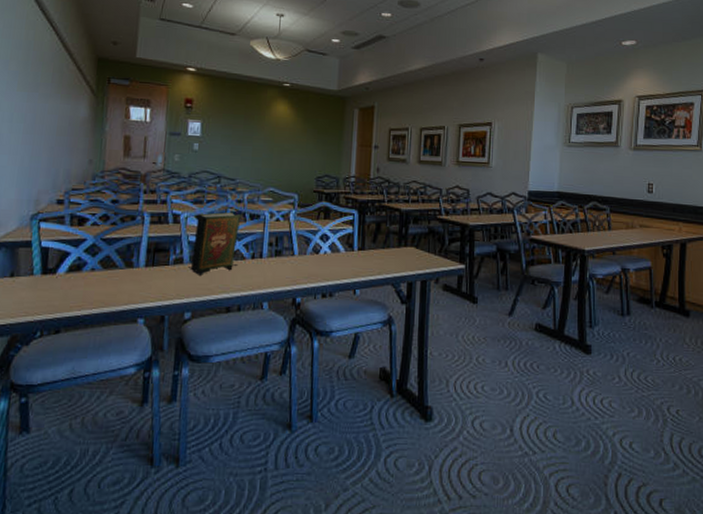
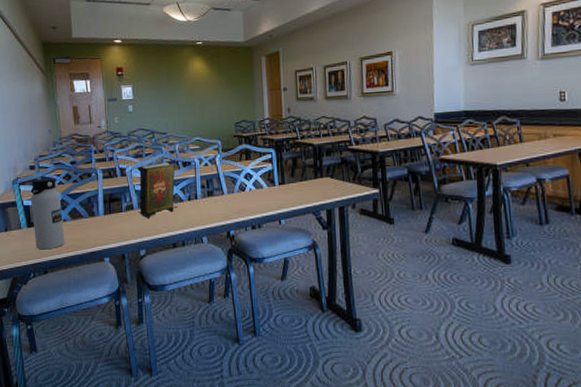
water bottle: none [49,216,92,304] -> present [30,178,65,250]

